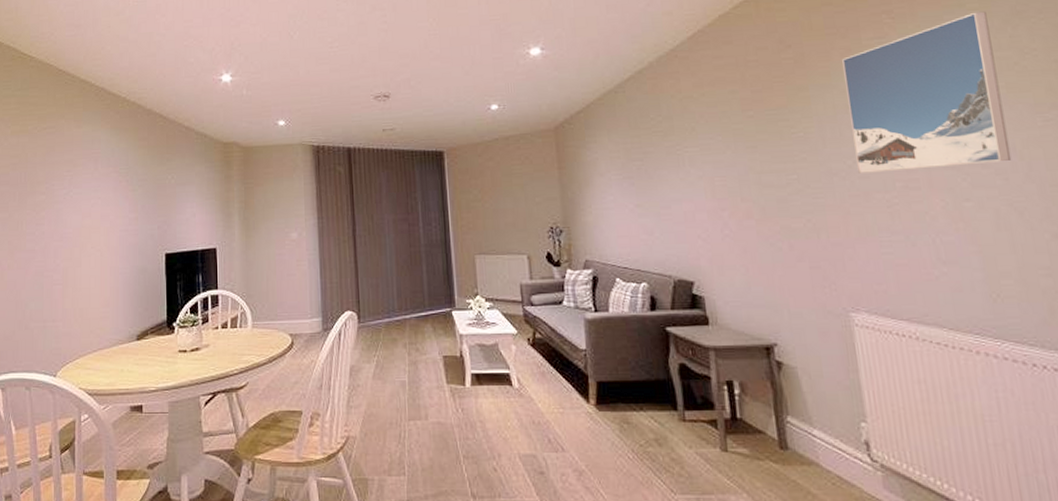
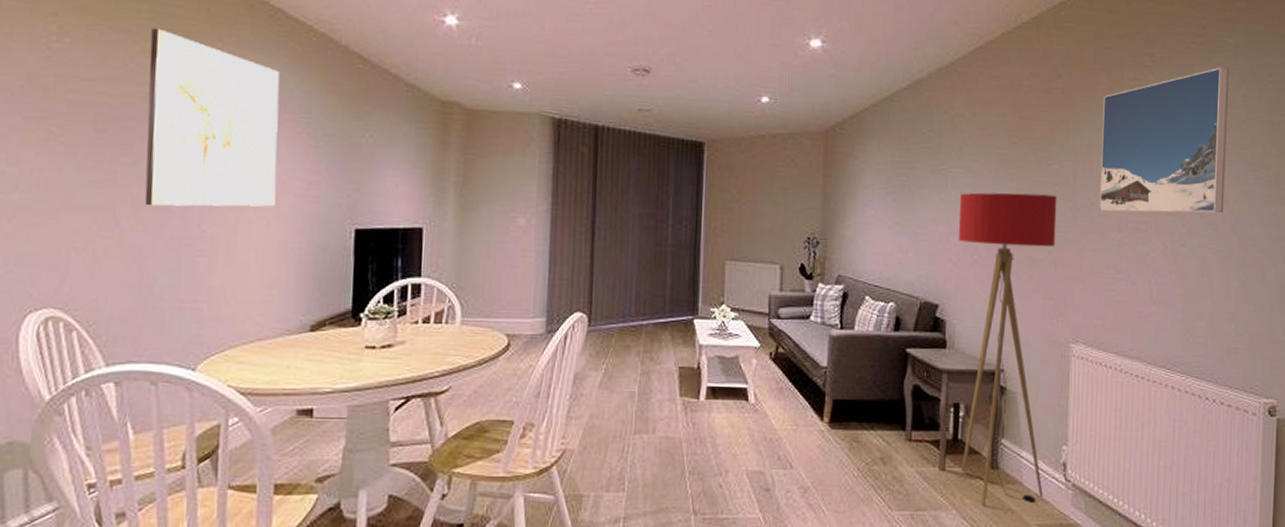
wall art: none [17,115,106,249] -> present [144,28,280,207]
floor lamp: none [699,162,847,490] -> present [958,192,1057,507]

